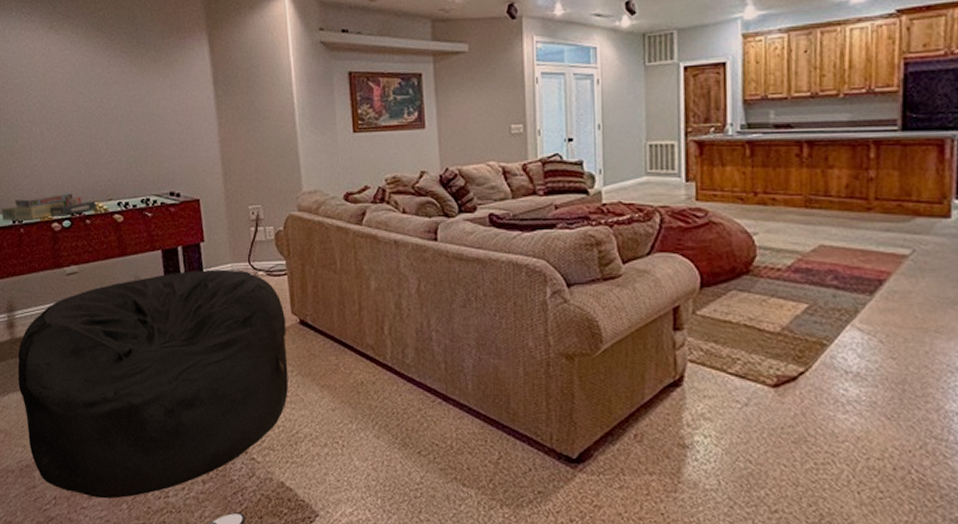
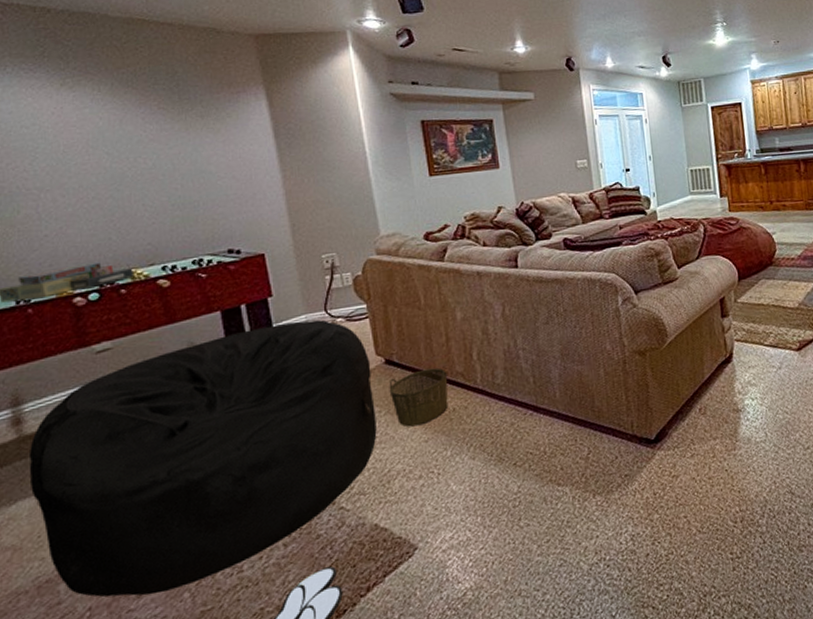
basket: none [302,336,358,393] -> present [389,367,448,427]

